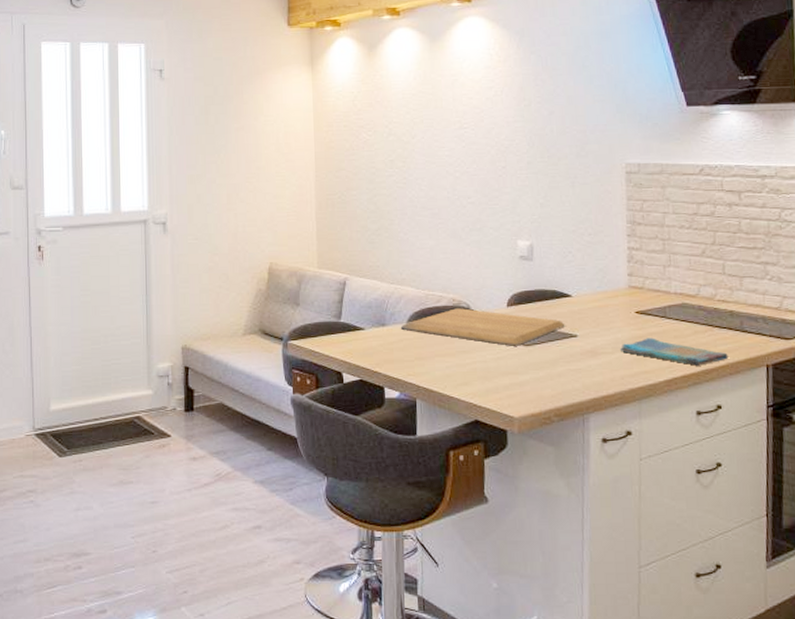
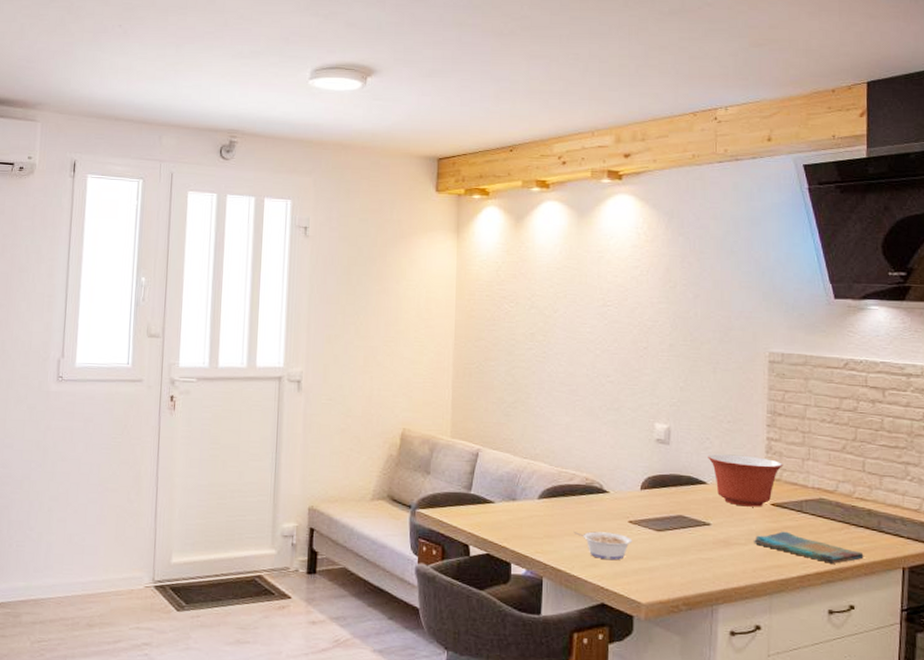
chopping board: present [400,308,565,346] -> none [531,488,699,531]
legume: none [444,350,502,378] -> present [573,531,633,560]
mixing bowl: none [571,266,646,316] -> present [708,454,784,507]

